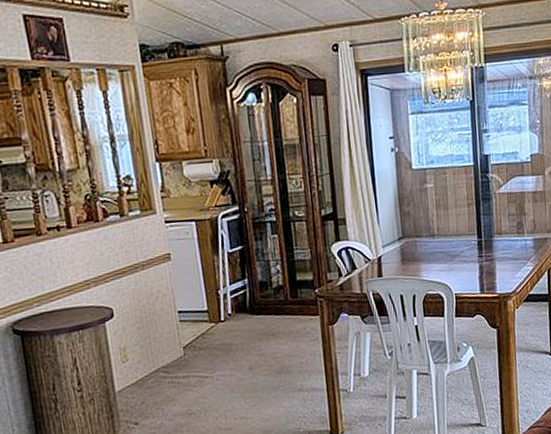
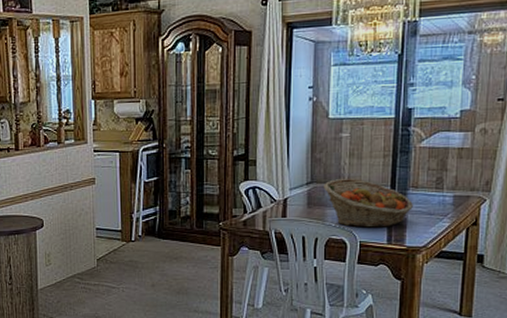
fruit basket: none [415,230,499,280] -> present [323,179,413,228]

